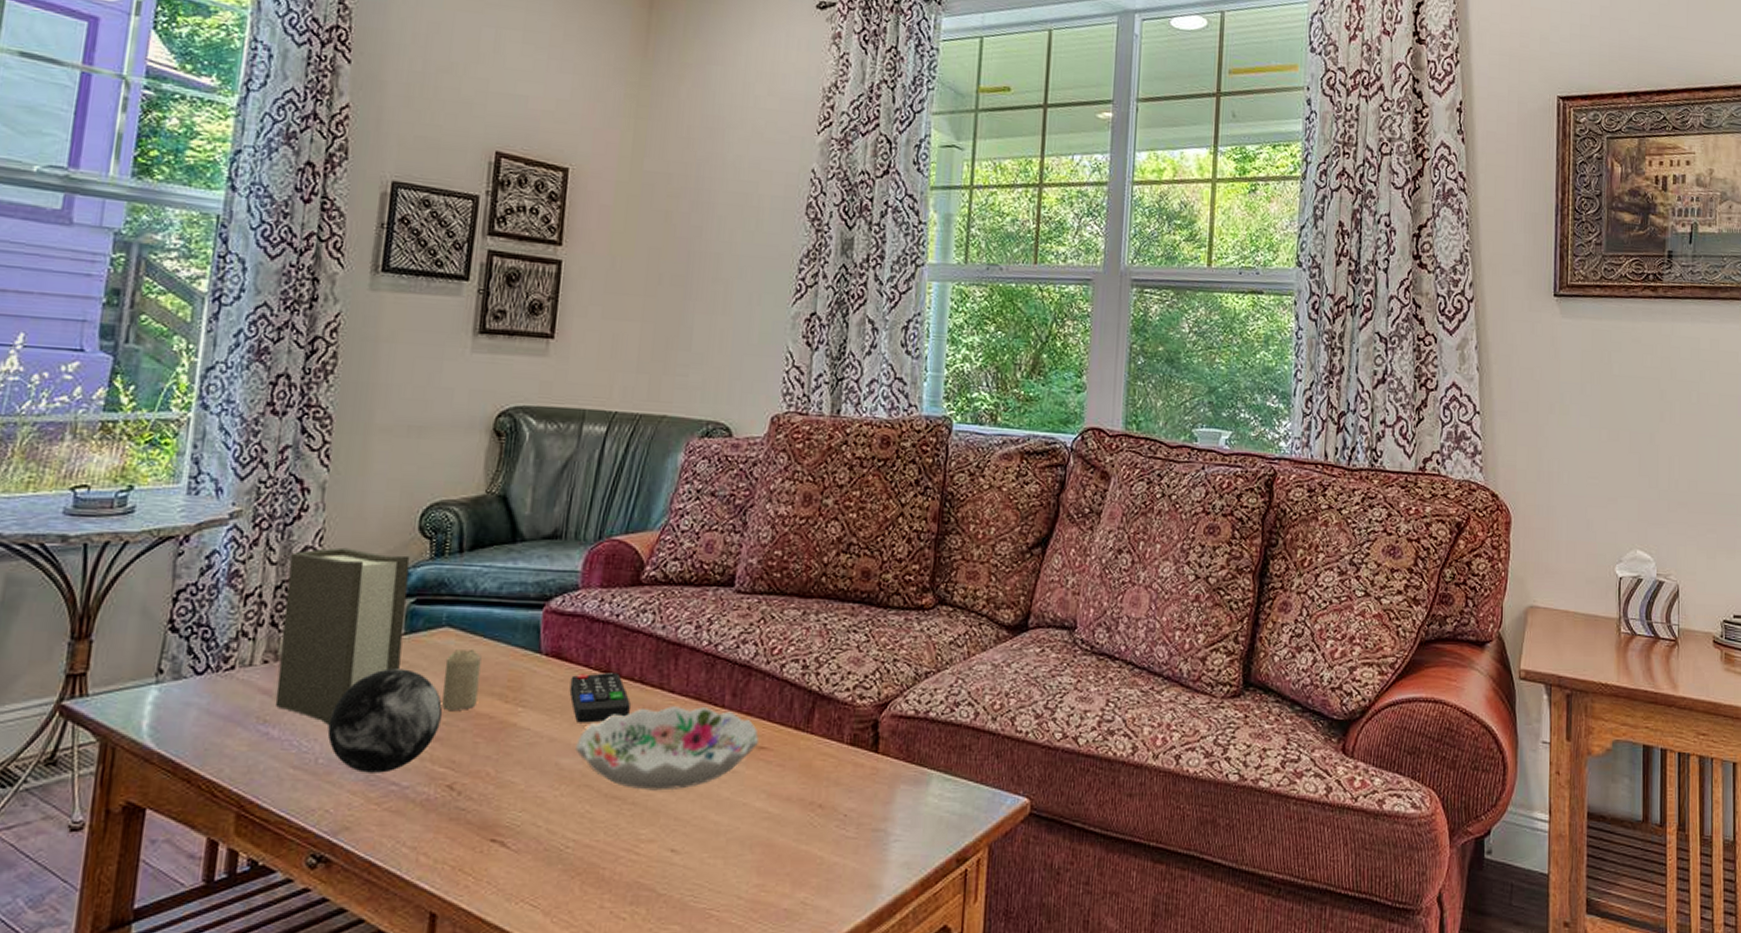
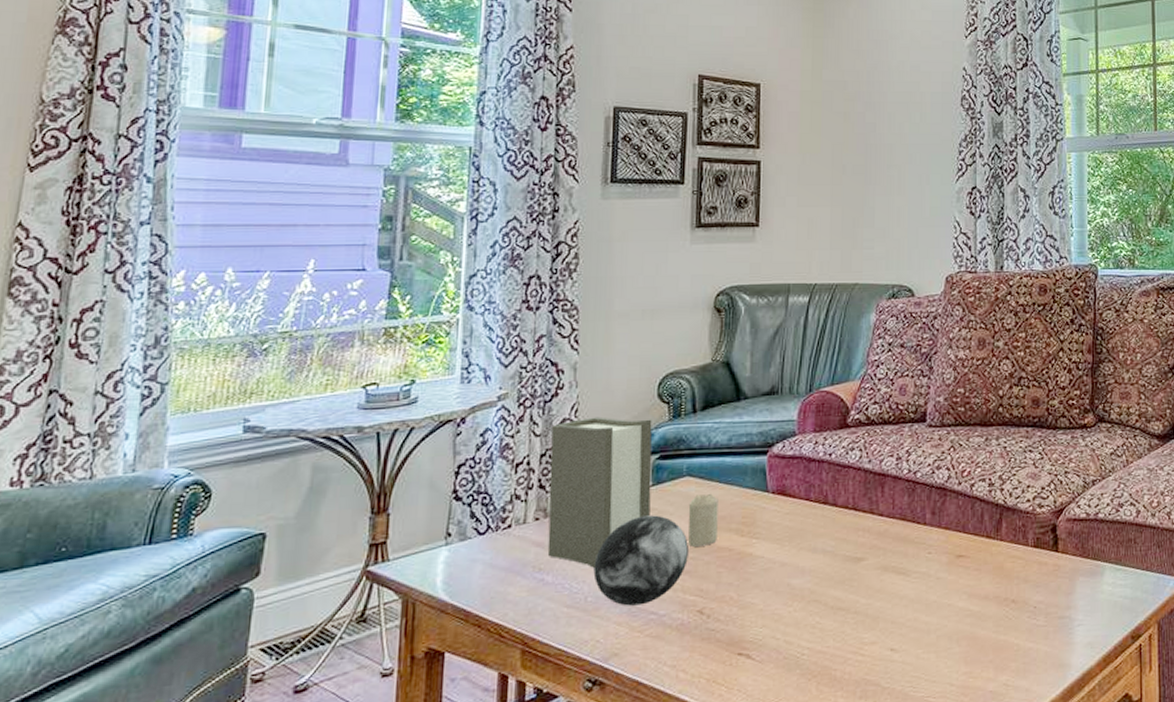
remote control: present [569,673,631,723] -> none [795,503,847,548]
decorative bowl: present [575,705,759,791] -> none [804,526,957,601]

